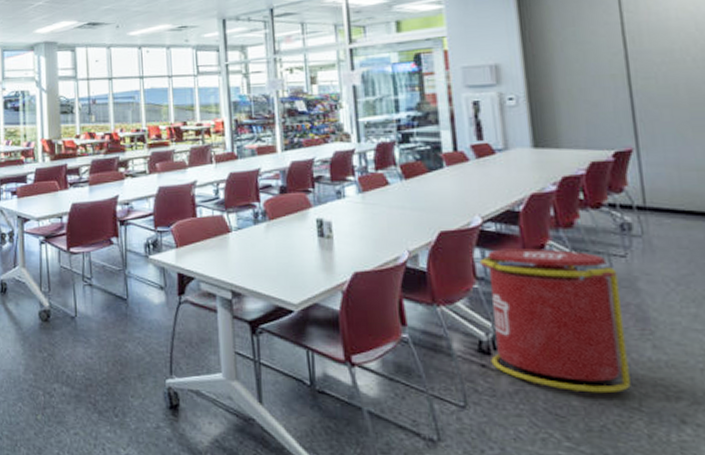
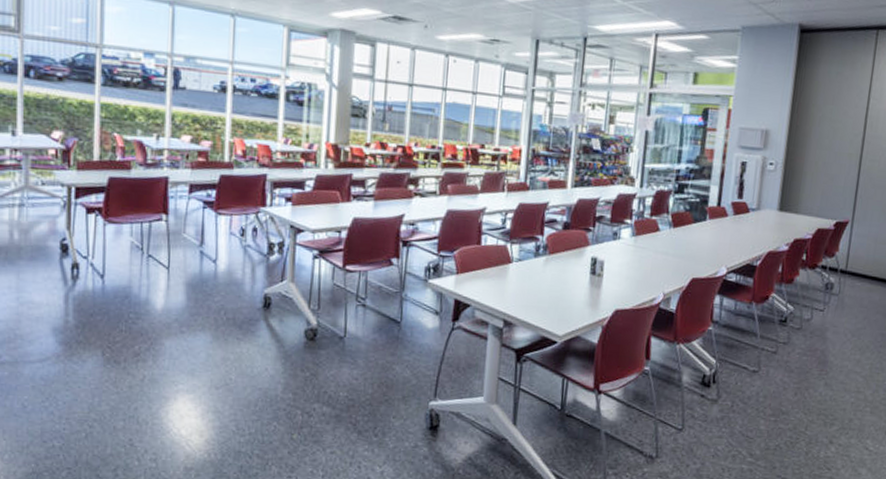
trash can: present [479,248,631,394] -> none [709,297,815,420]

